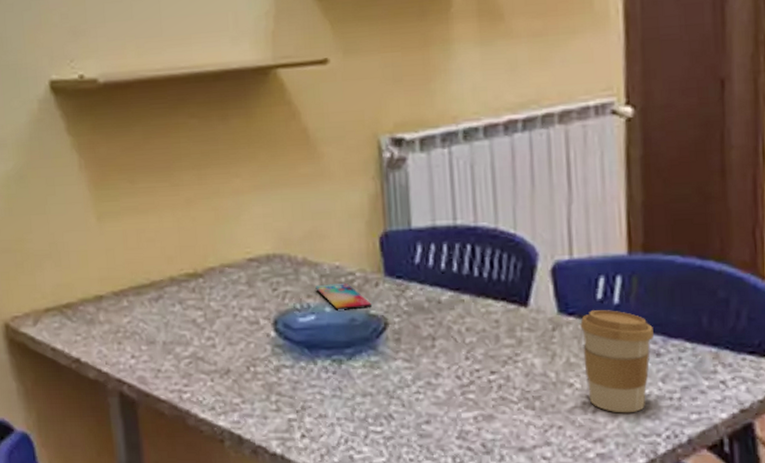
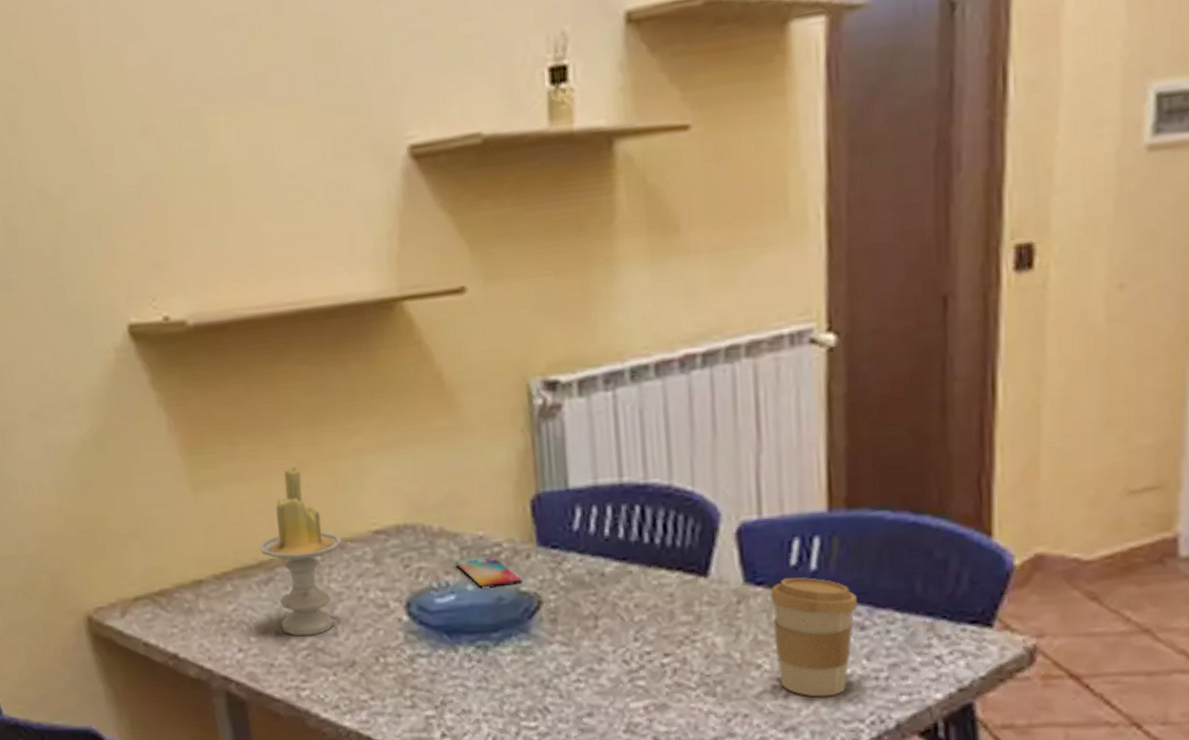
candle: none [152,202,222,347] -> present [259,466,343,636]

